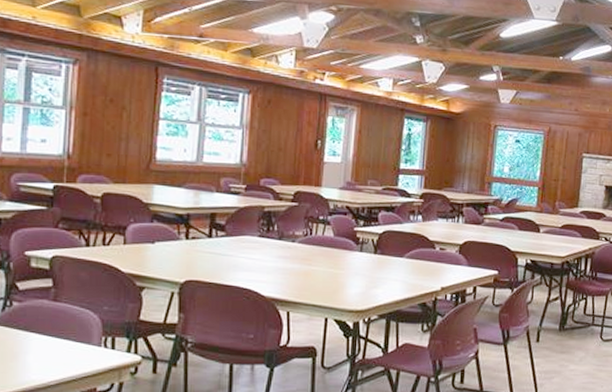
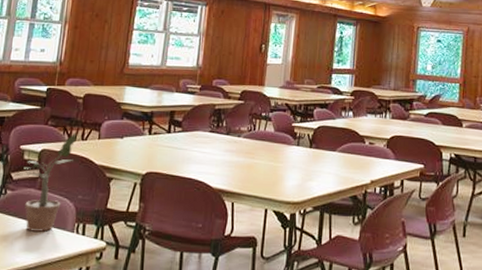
potted plant: none [22,237,96,346] -> present [15,133,77,232]

